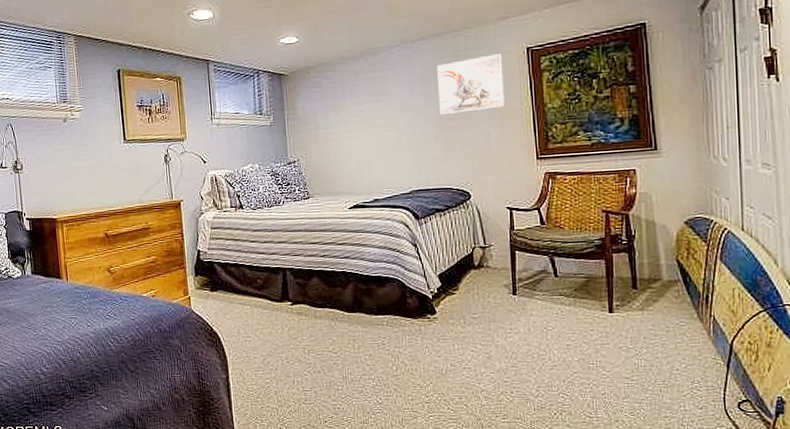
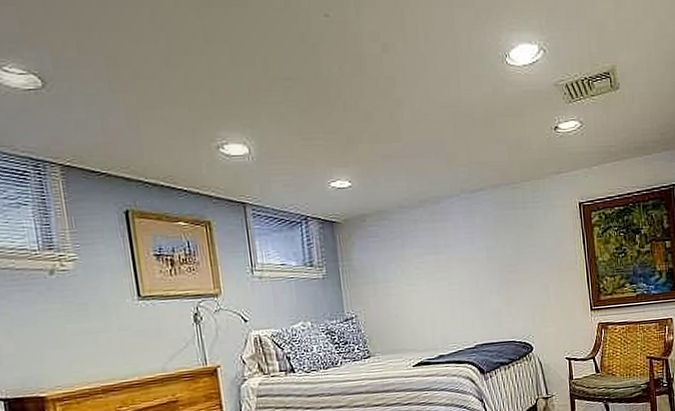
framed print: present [437,53,505,114] -> none [497,207,561,267]

